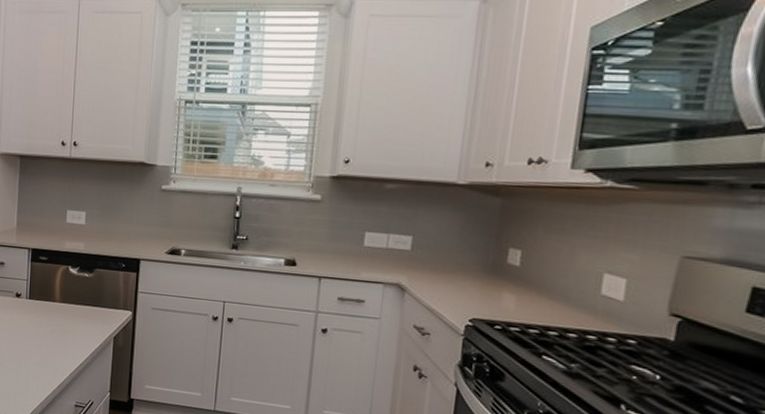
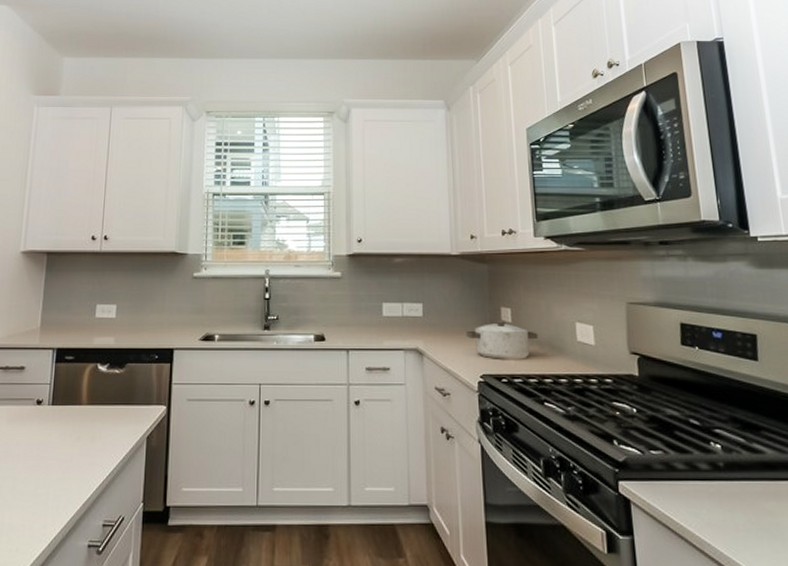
cooking pot: none [459,263,551,308] -> present [466,321,538,359]

